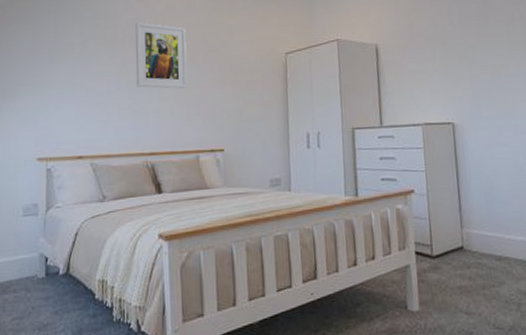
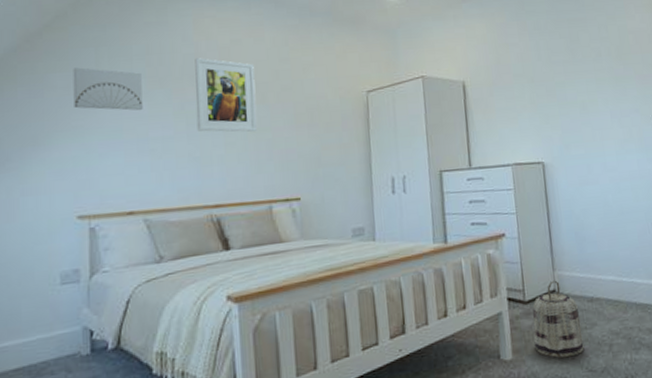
wall art: none [36,30,92,68] -> present [73,67,143,111]
basket: none [439,237,492,314] -> present [532,280,584,358]

